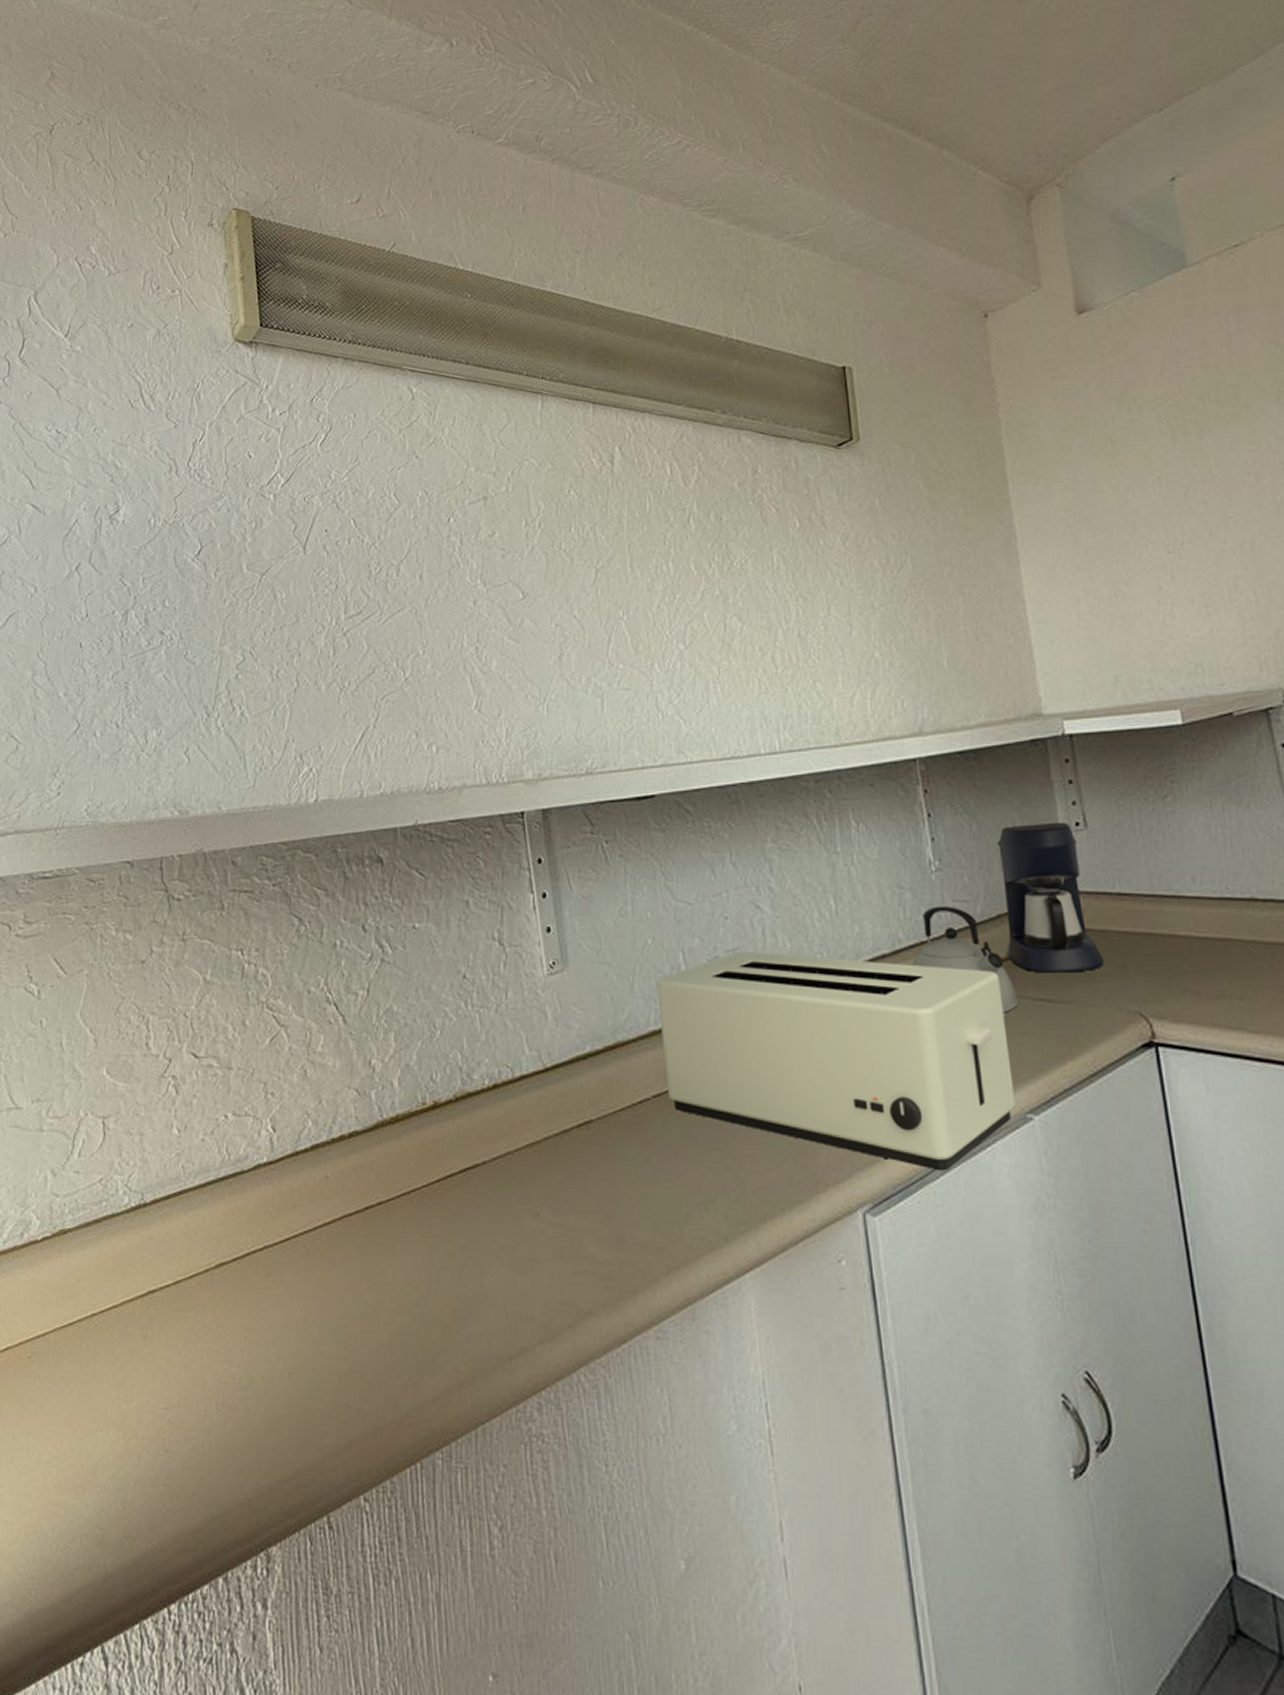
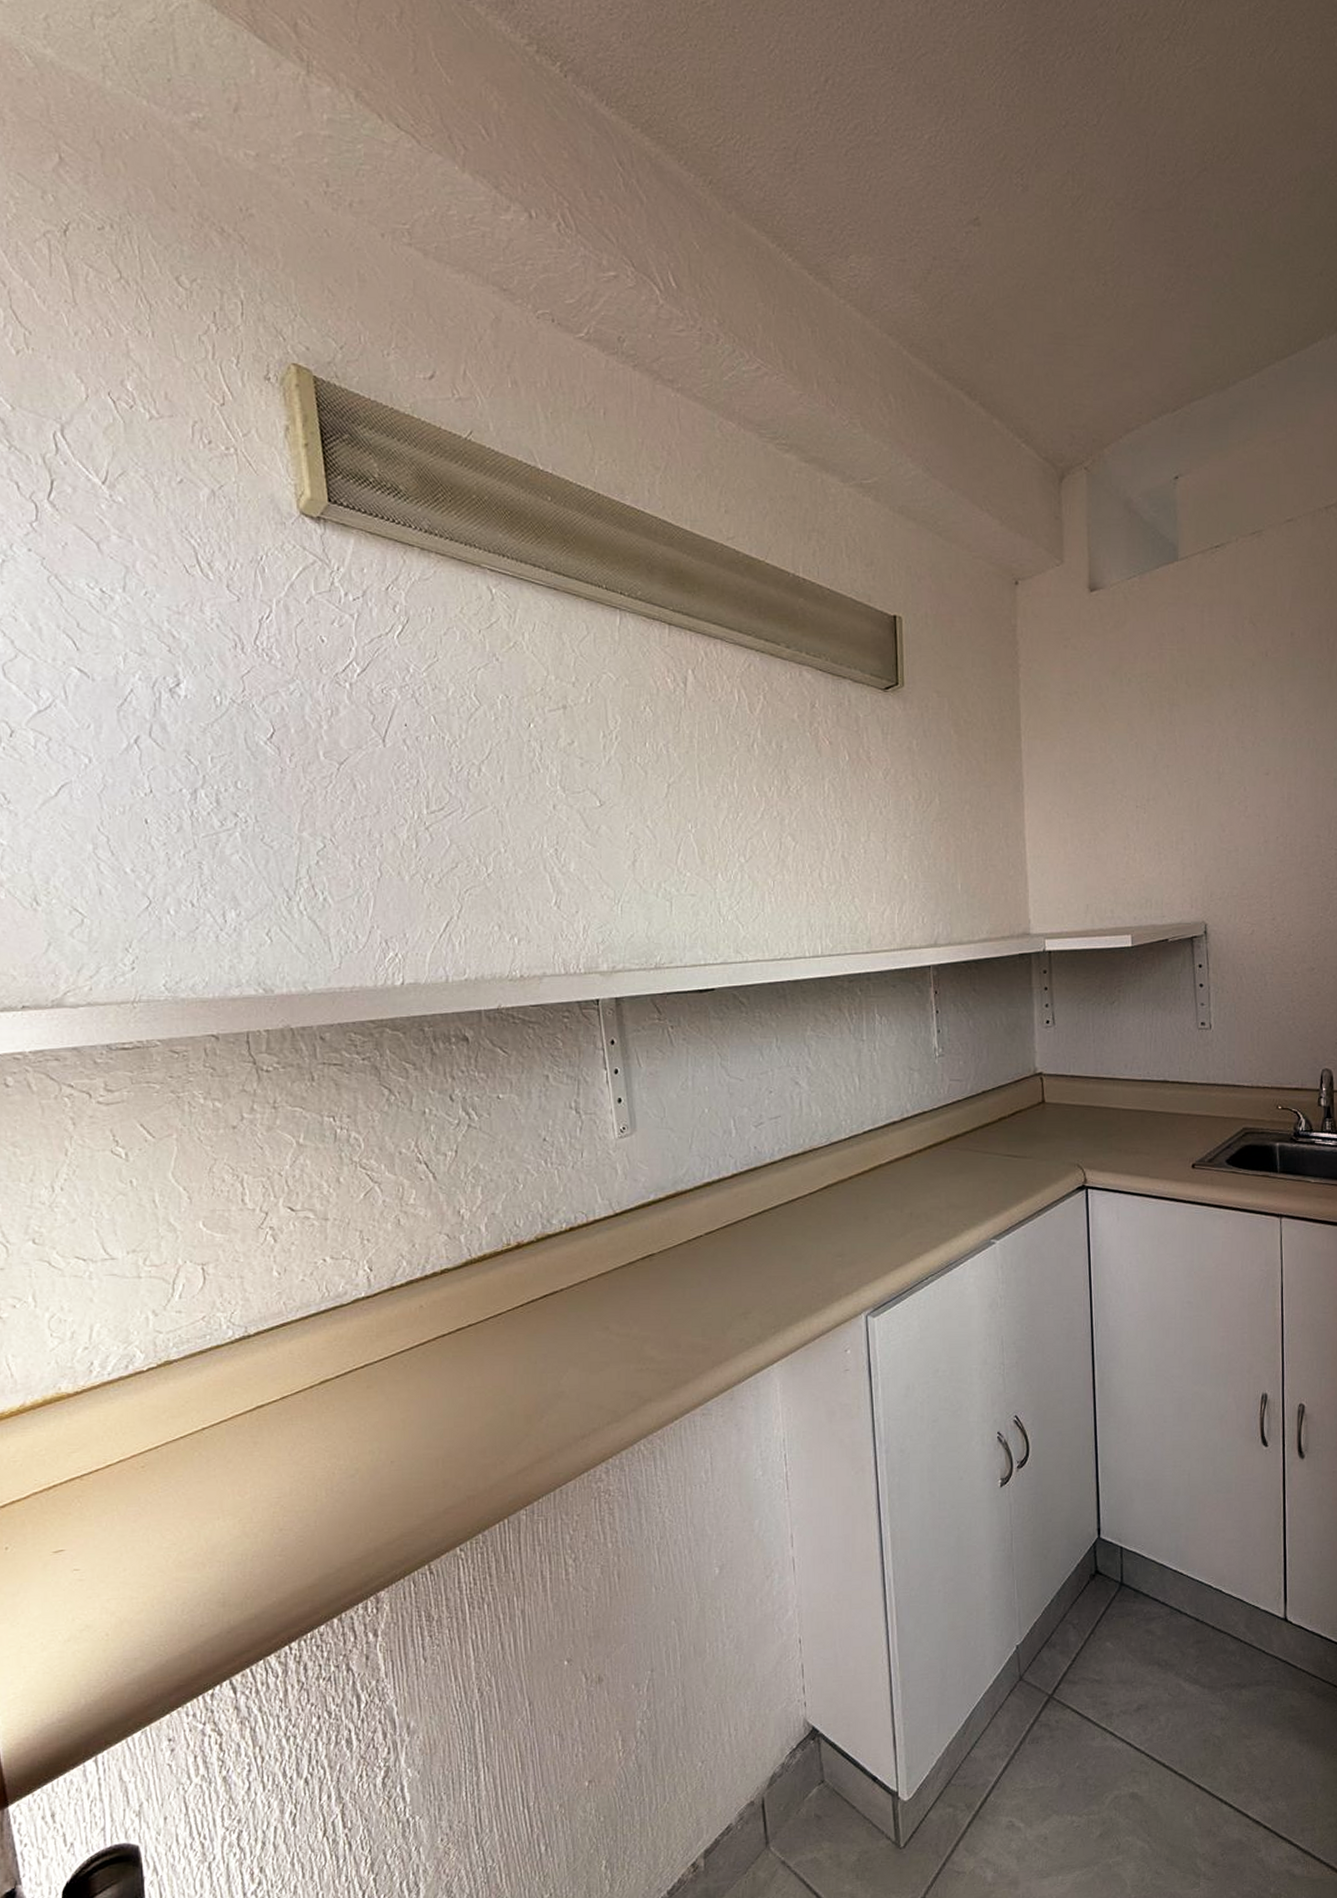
toaster: present [656,951,1016,1171] -> none [711,1118,984,1283]
kettle: present [910,905,1018,1013] -> none [914,1084,992,1166]
coffee maker: present [996,821,1105,973] -> none [986,1020,1057,1136]

